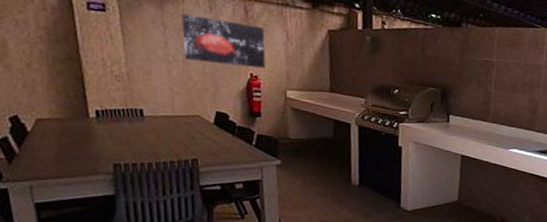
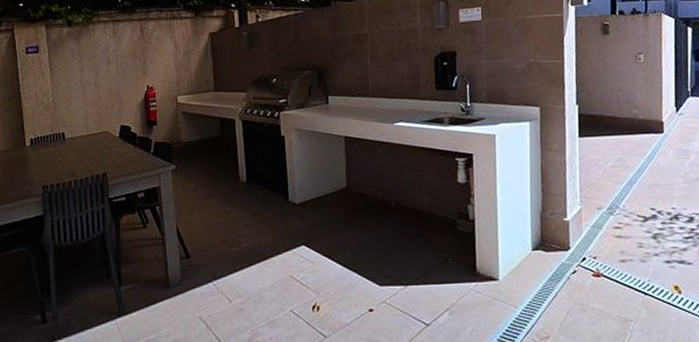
wall art: present [181,13,266,68] -> none [92,41,159,82]

